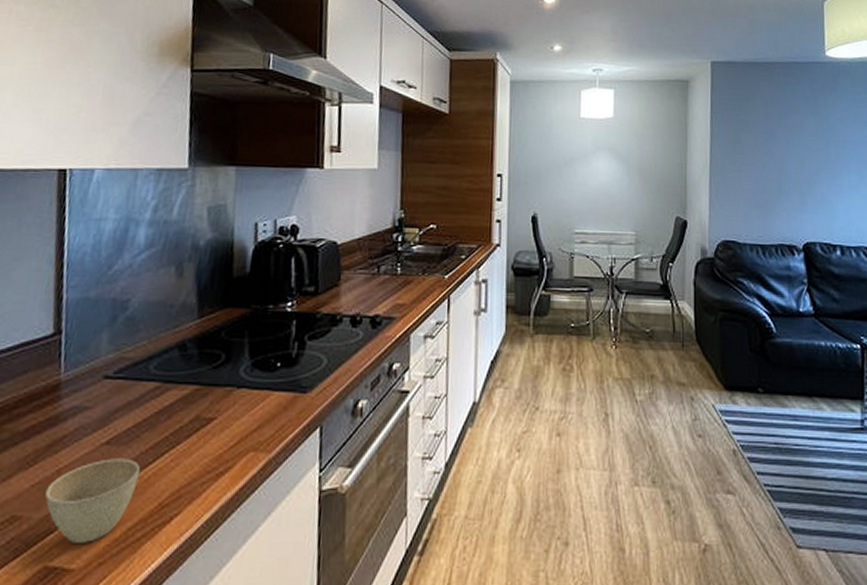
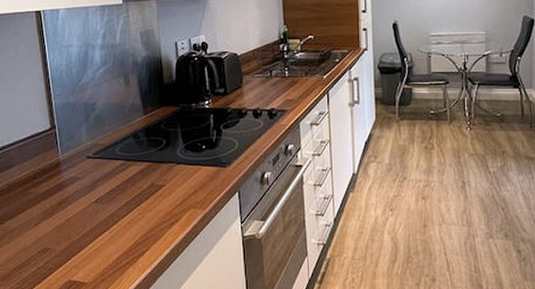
cup: present [45,458,140,543] -> none [62,212,119,266]

